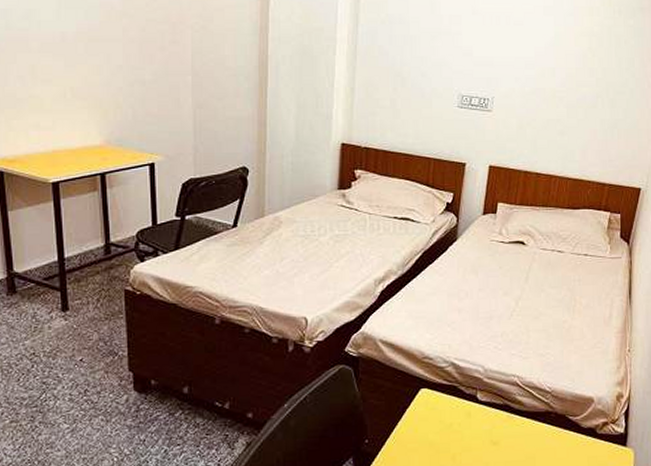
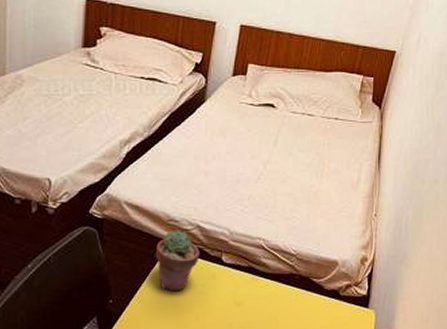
potted succulent: none [410,367,455,431] -> present [155,230,200,292]

